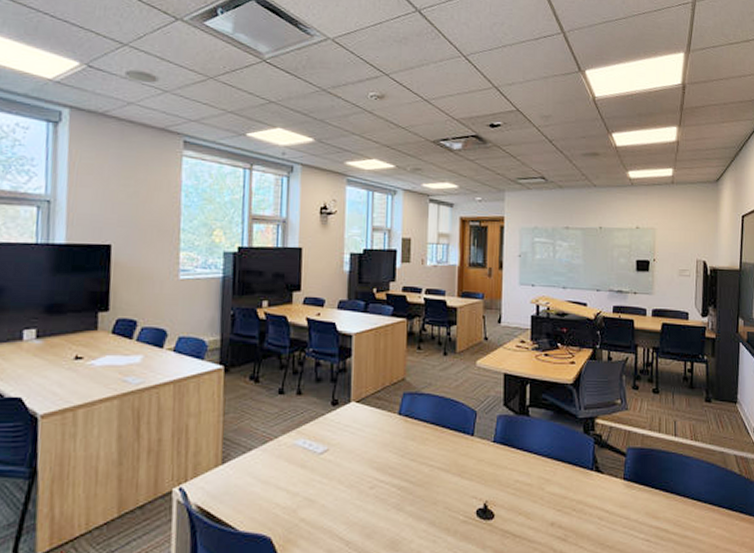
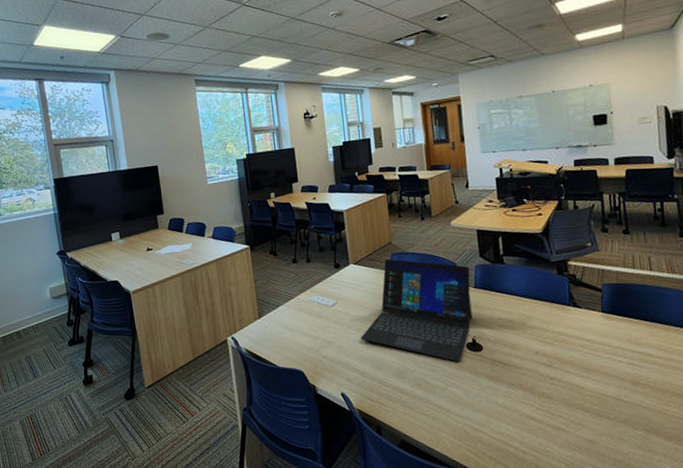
laptop: none [352,398,491,531] -> present [361,258,473,362]

